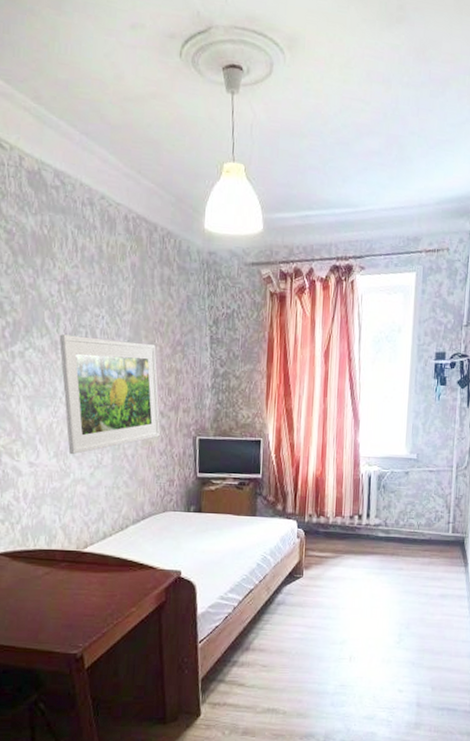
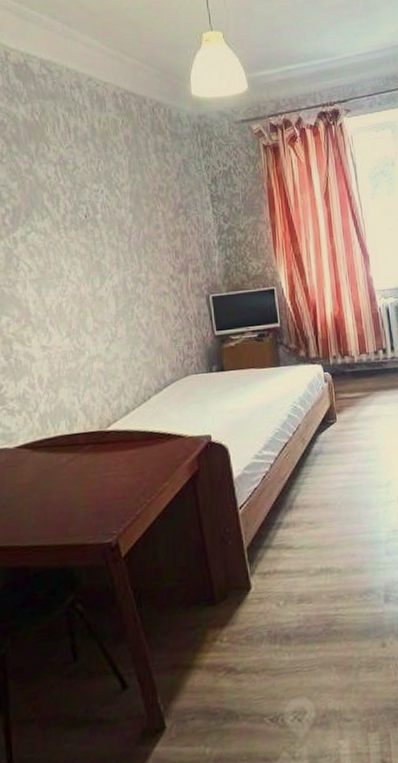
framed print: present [59,334,160,455] -> none [60,210,172,332]

